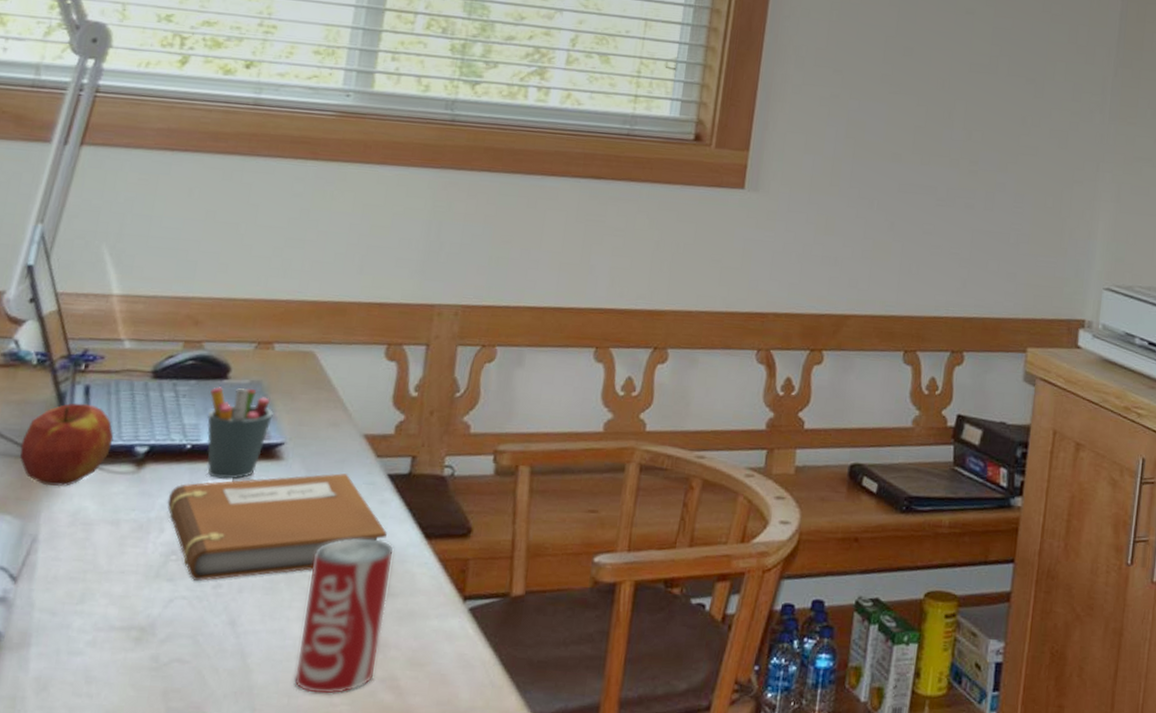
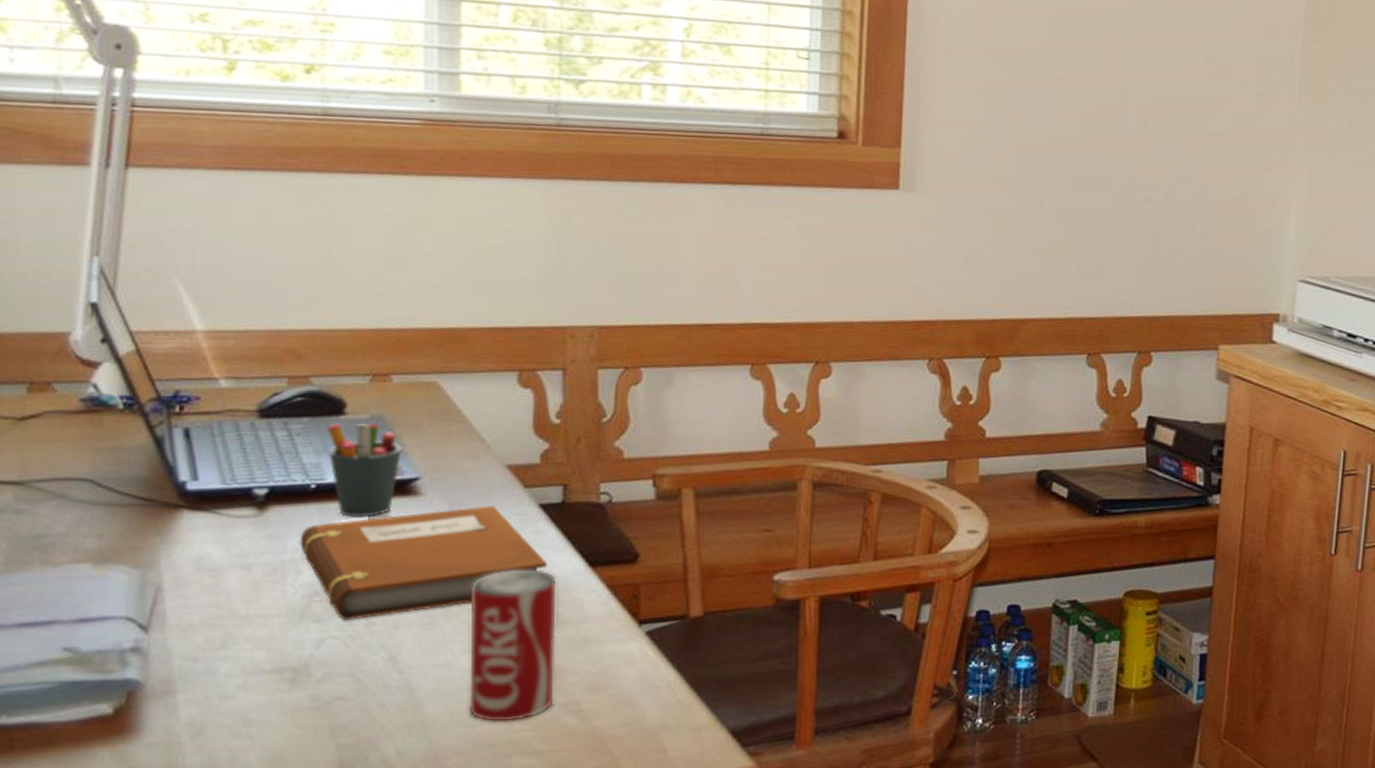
apple: present [20,403,114,486] -> none [123,447,227,533]

